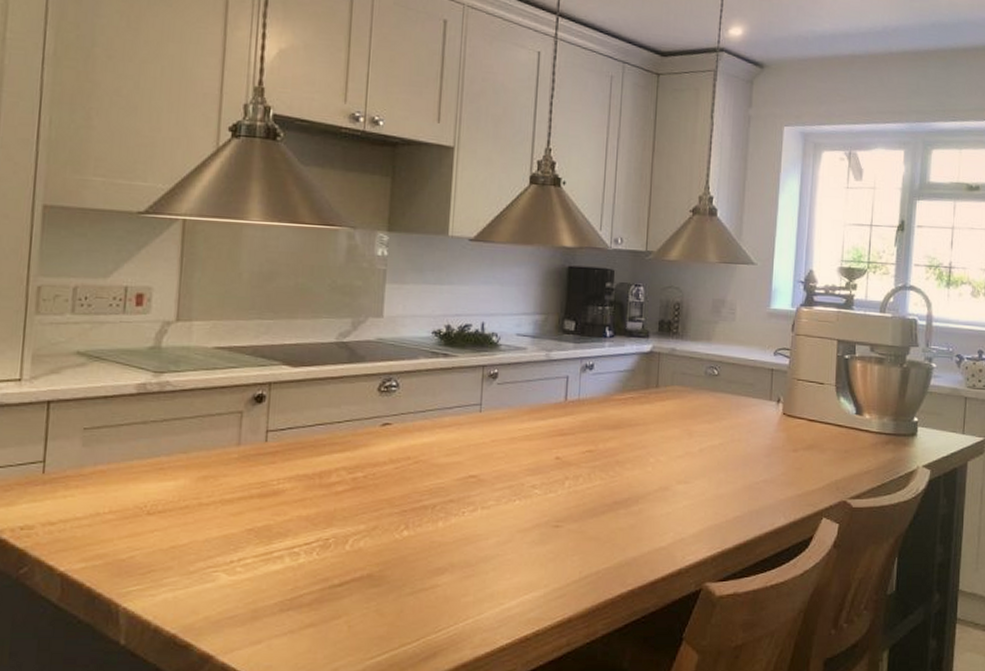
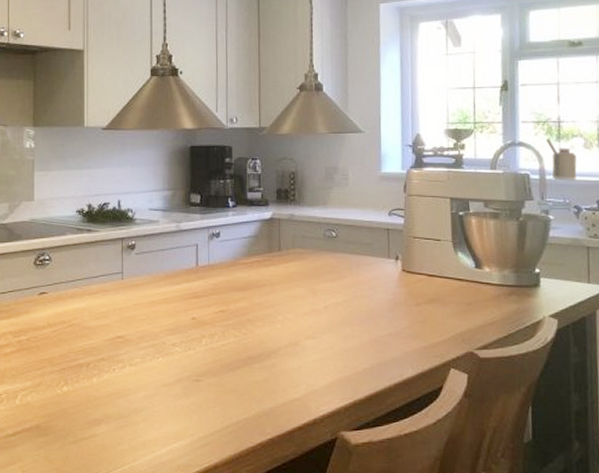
soap dispenser: none [937,284,963,329] -> present [546,139,577,181]

